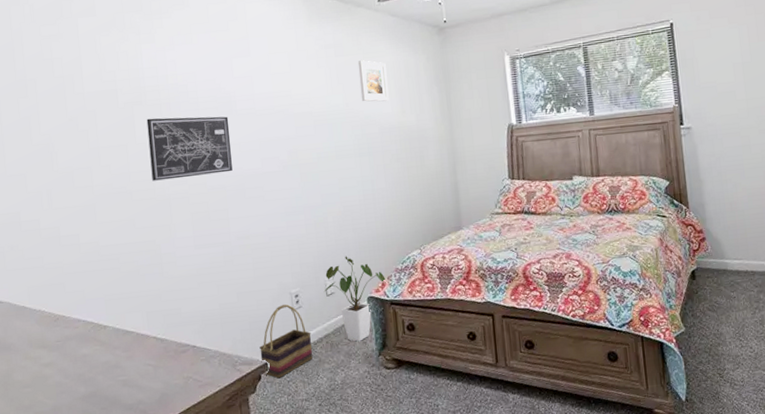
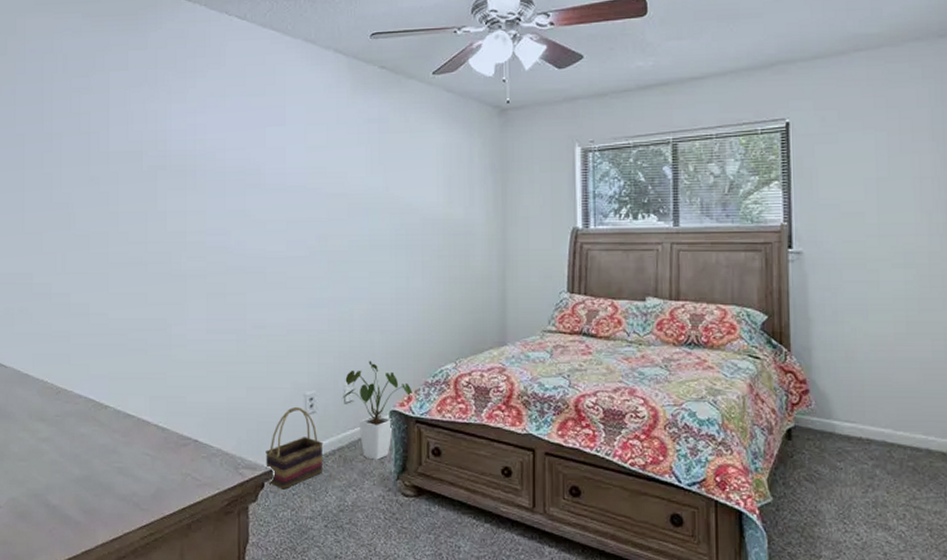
wall art: present [146,116,233,181] -> none [169,185,256,254]
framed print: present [357,60,389,102] -> none [403,140,435,188]

